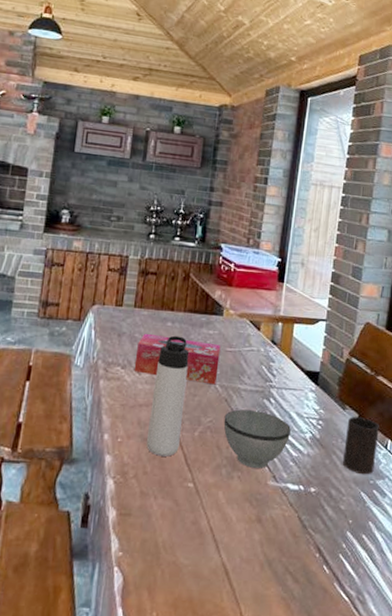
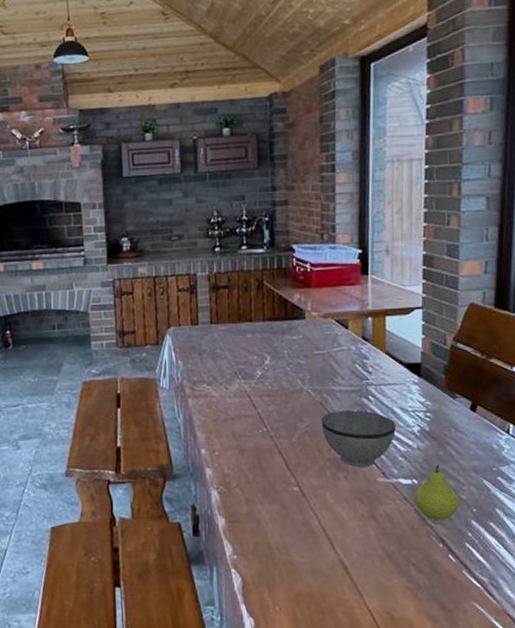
tissue box: present [134,333,221,385] -> none [219,347,309,390]
thermos bottle: present [146,335,190,457] -> none [243,346,278,465]
fruit: none [298,472,339,530] -> present [413,464,460,521]
cup: present [343,417,379,475] -> none [459,404,498,463]

